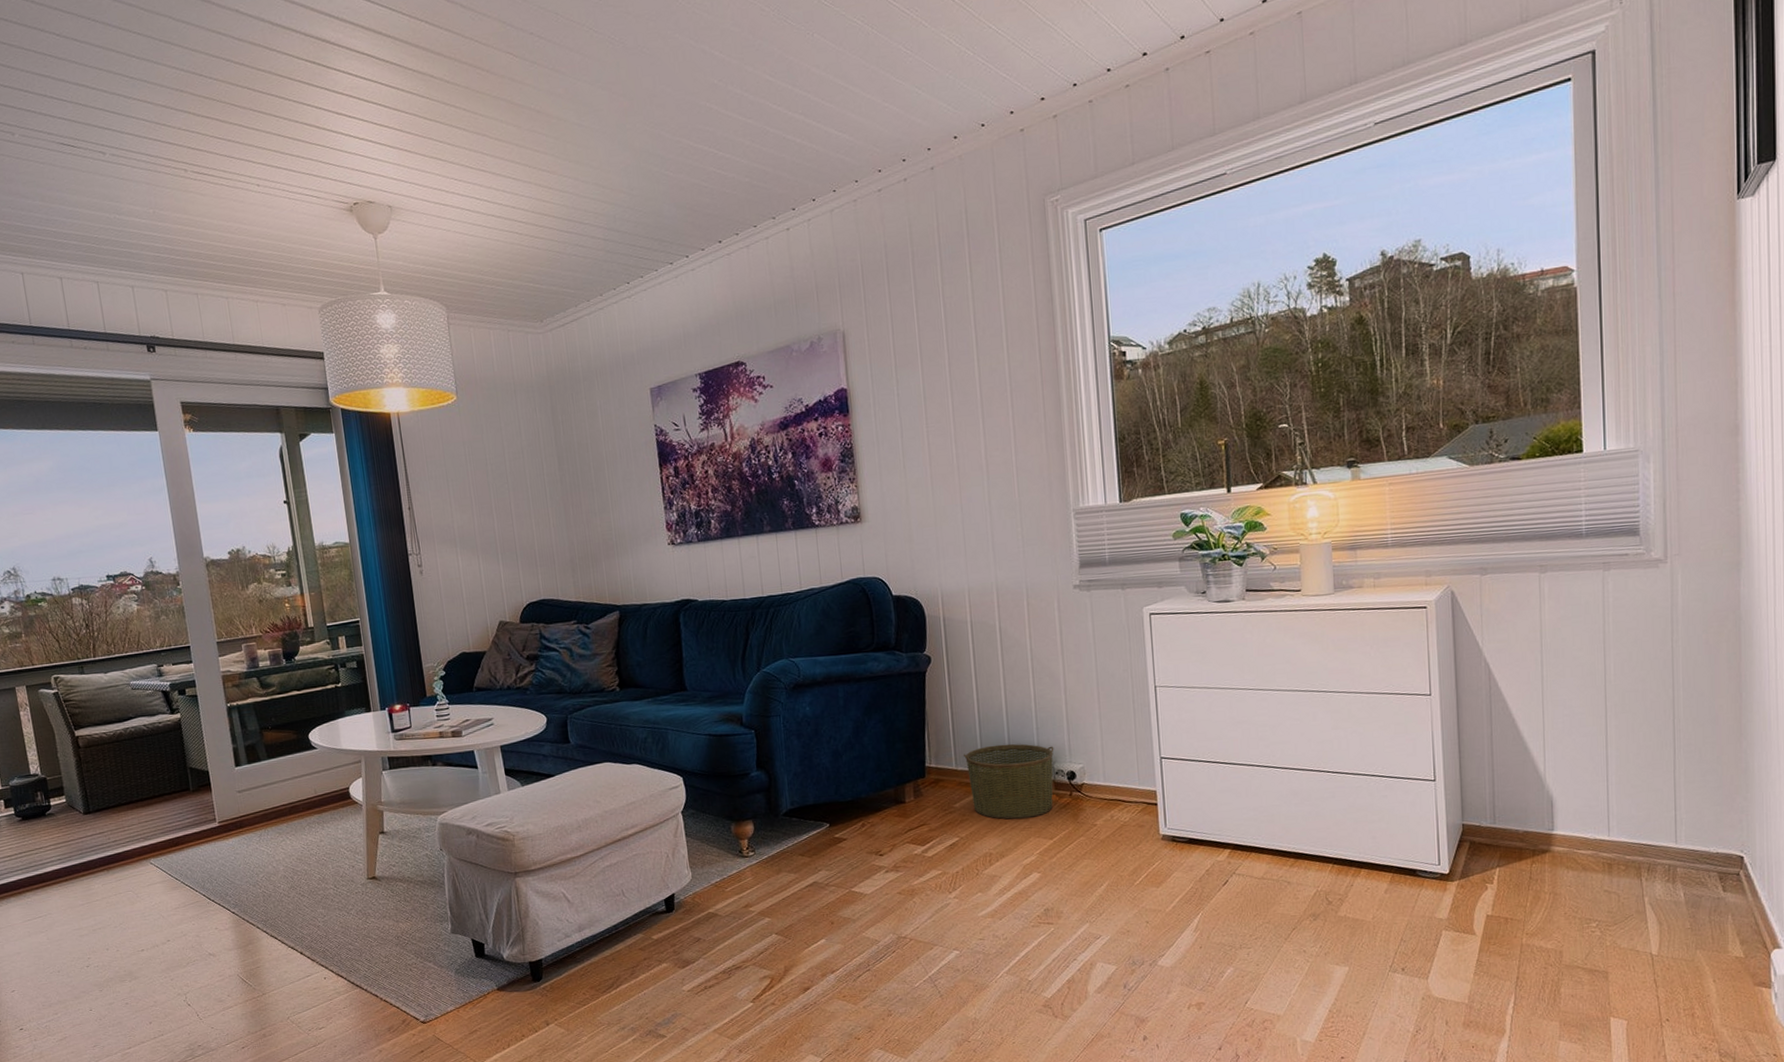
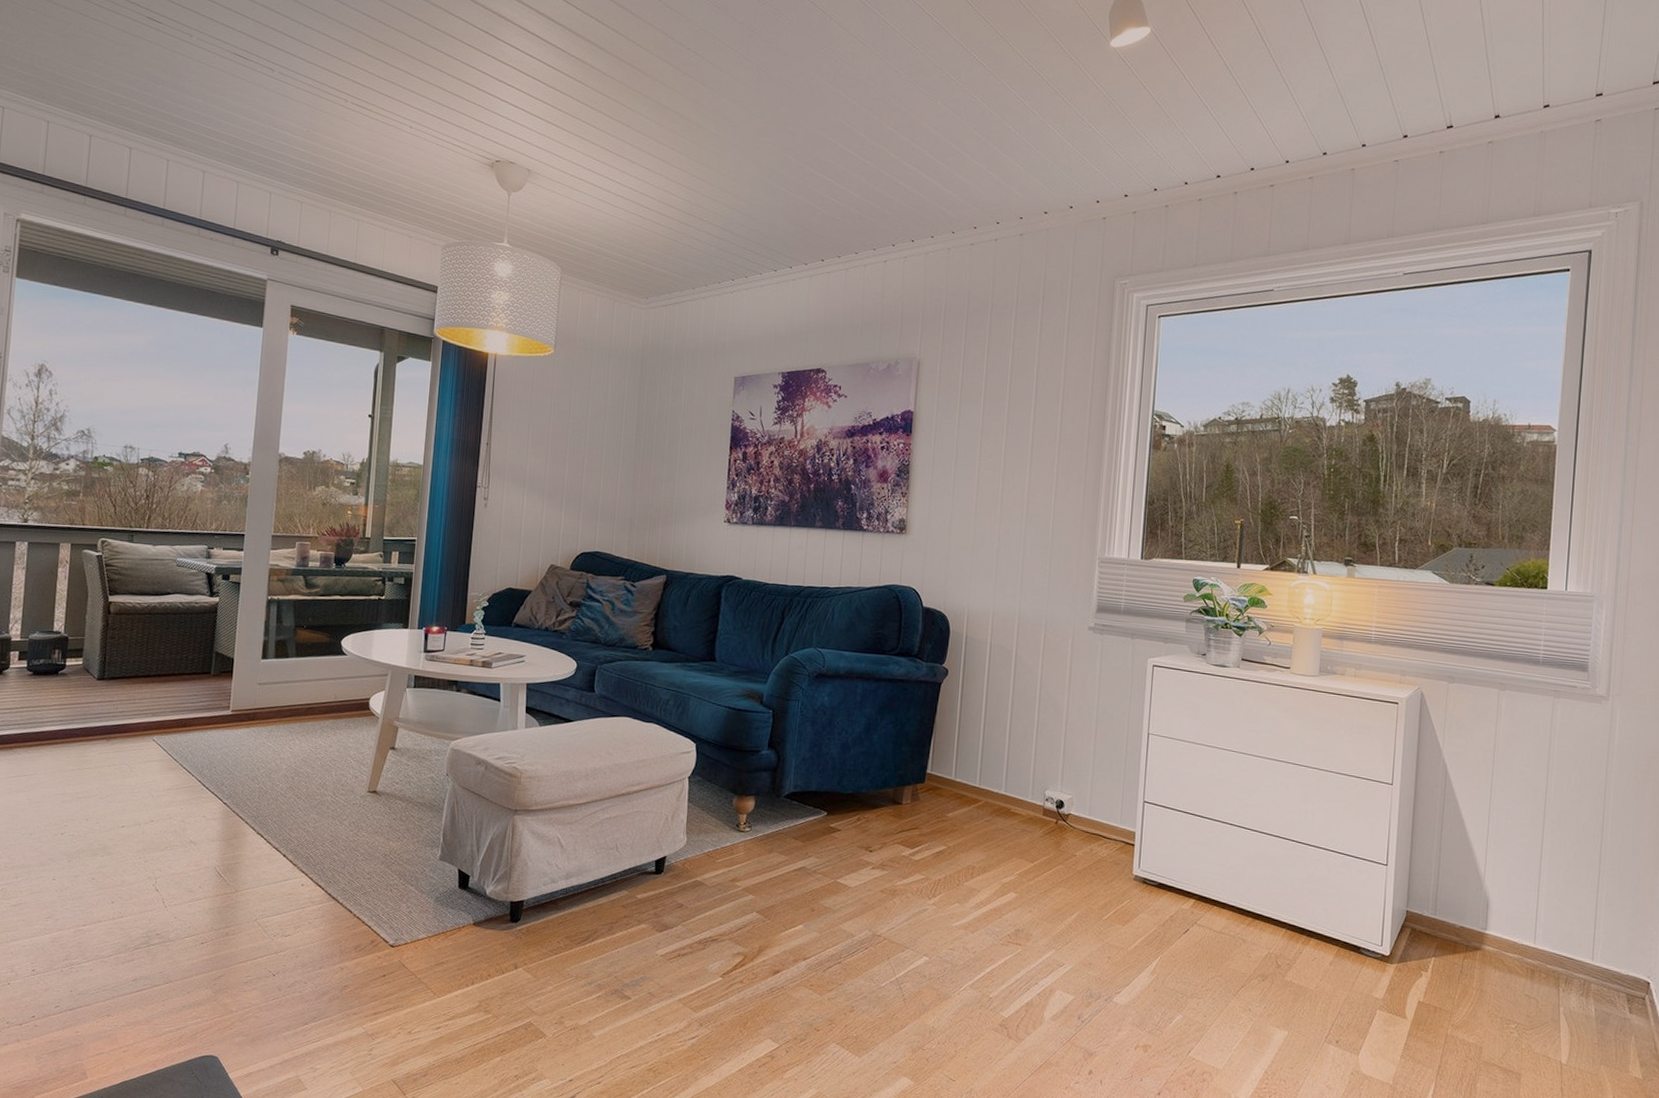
basket: present [964,744,1054,820] -> none [964,763,1048,839]

